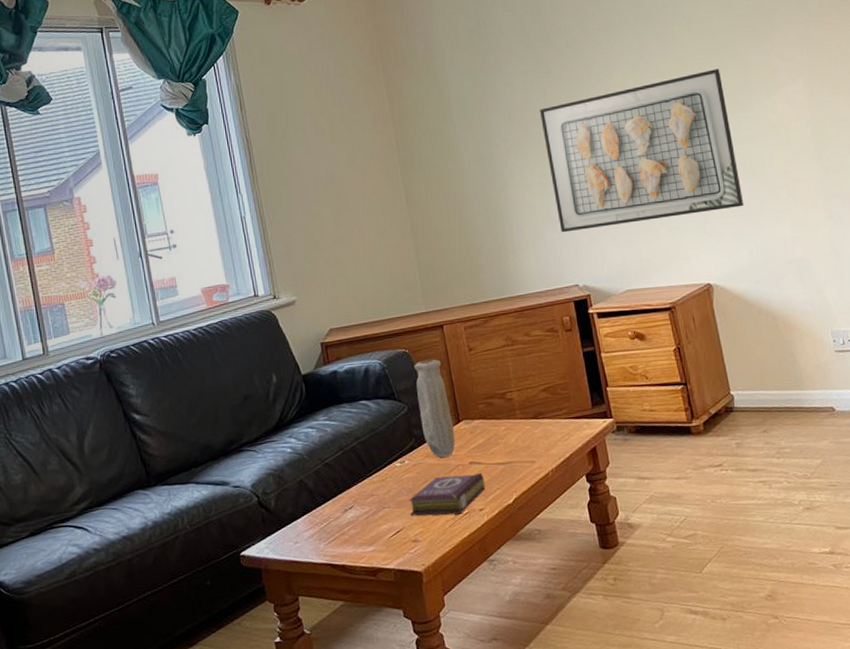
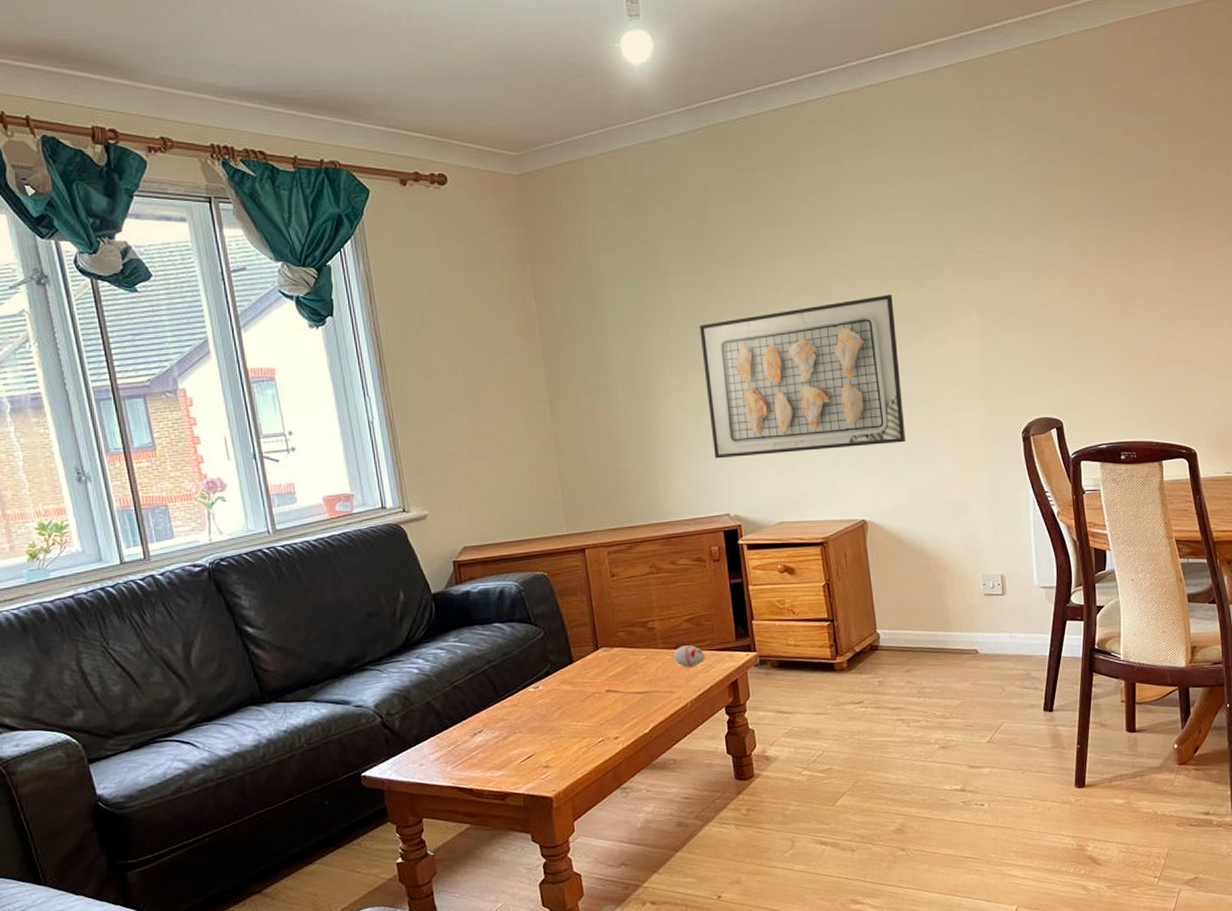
book: present [409,473,486,516] -> none [542,702,622,743]
vase: present [414,359,456,457] -> none [552,583,593,684]
decorative egg: none [532,414,564,437] -> present [673,645,706,668]

